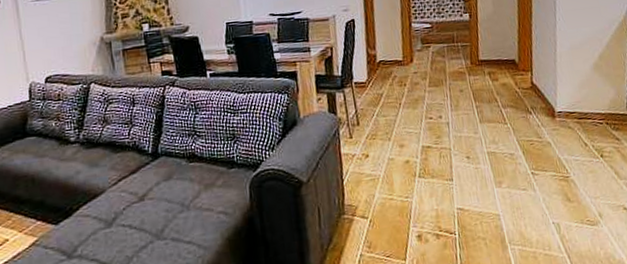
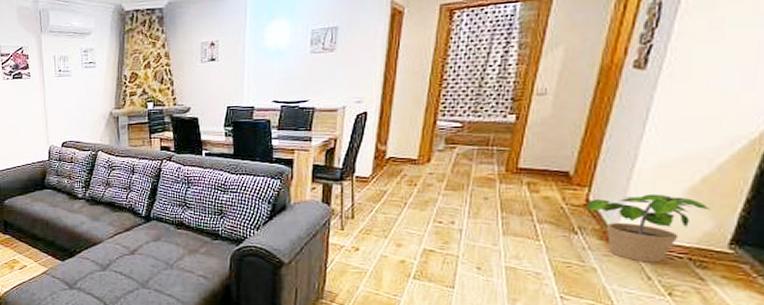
potted plant: none [533,71,609,132] -> present [588,194,709,263]

